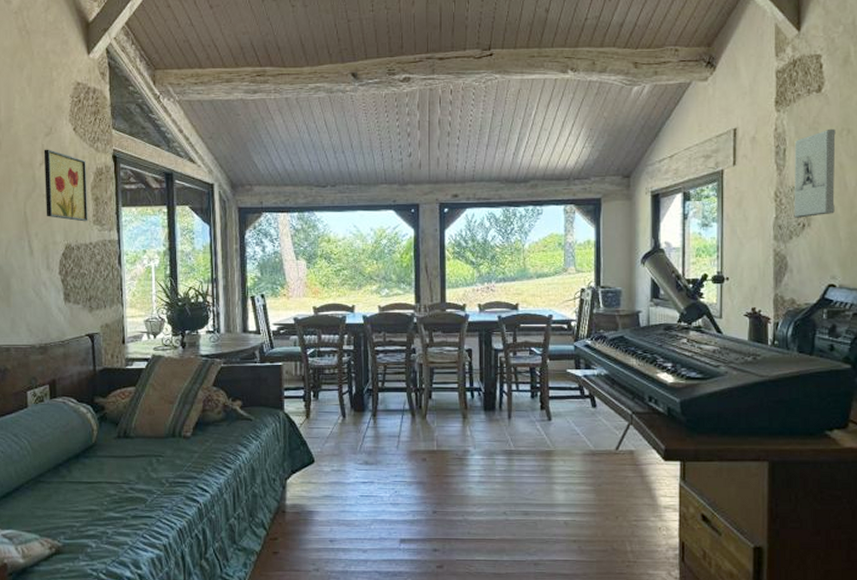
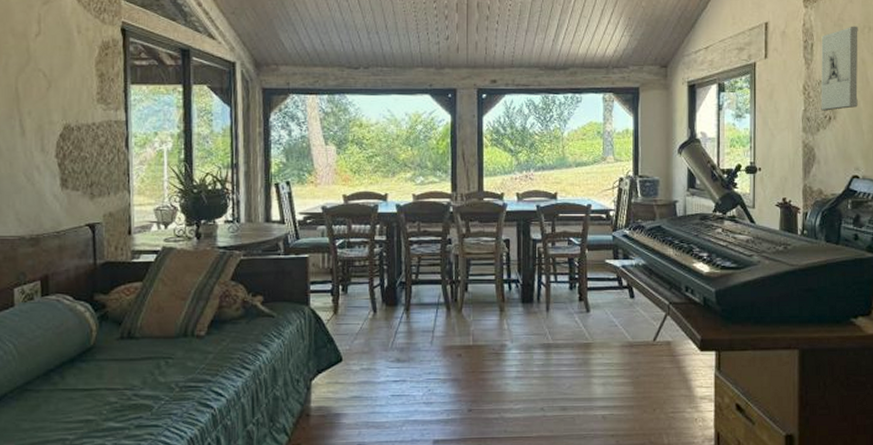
wall art: present [43,149,88,222] -> none [40,19,92,100]

